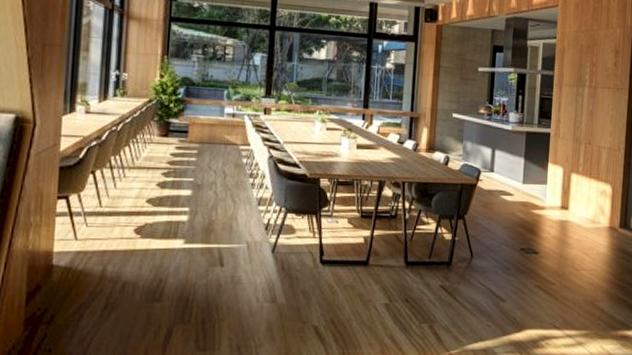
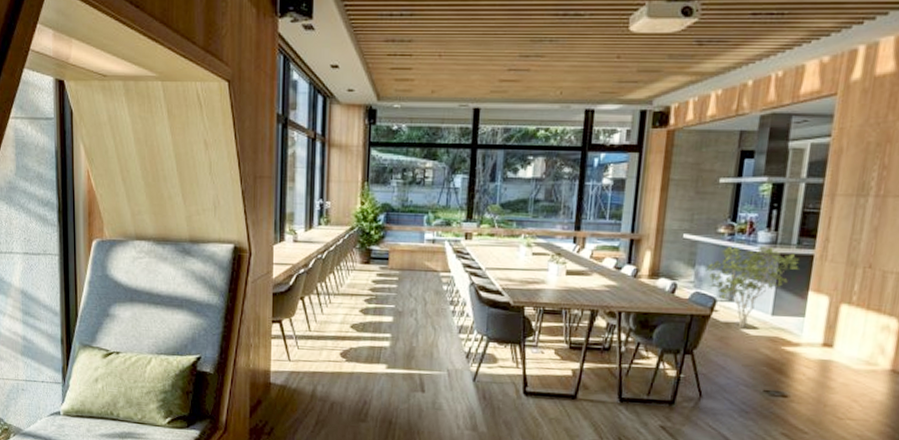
shrub: none [471,124,541,194] -> present [705,246,799,328]

